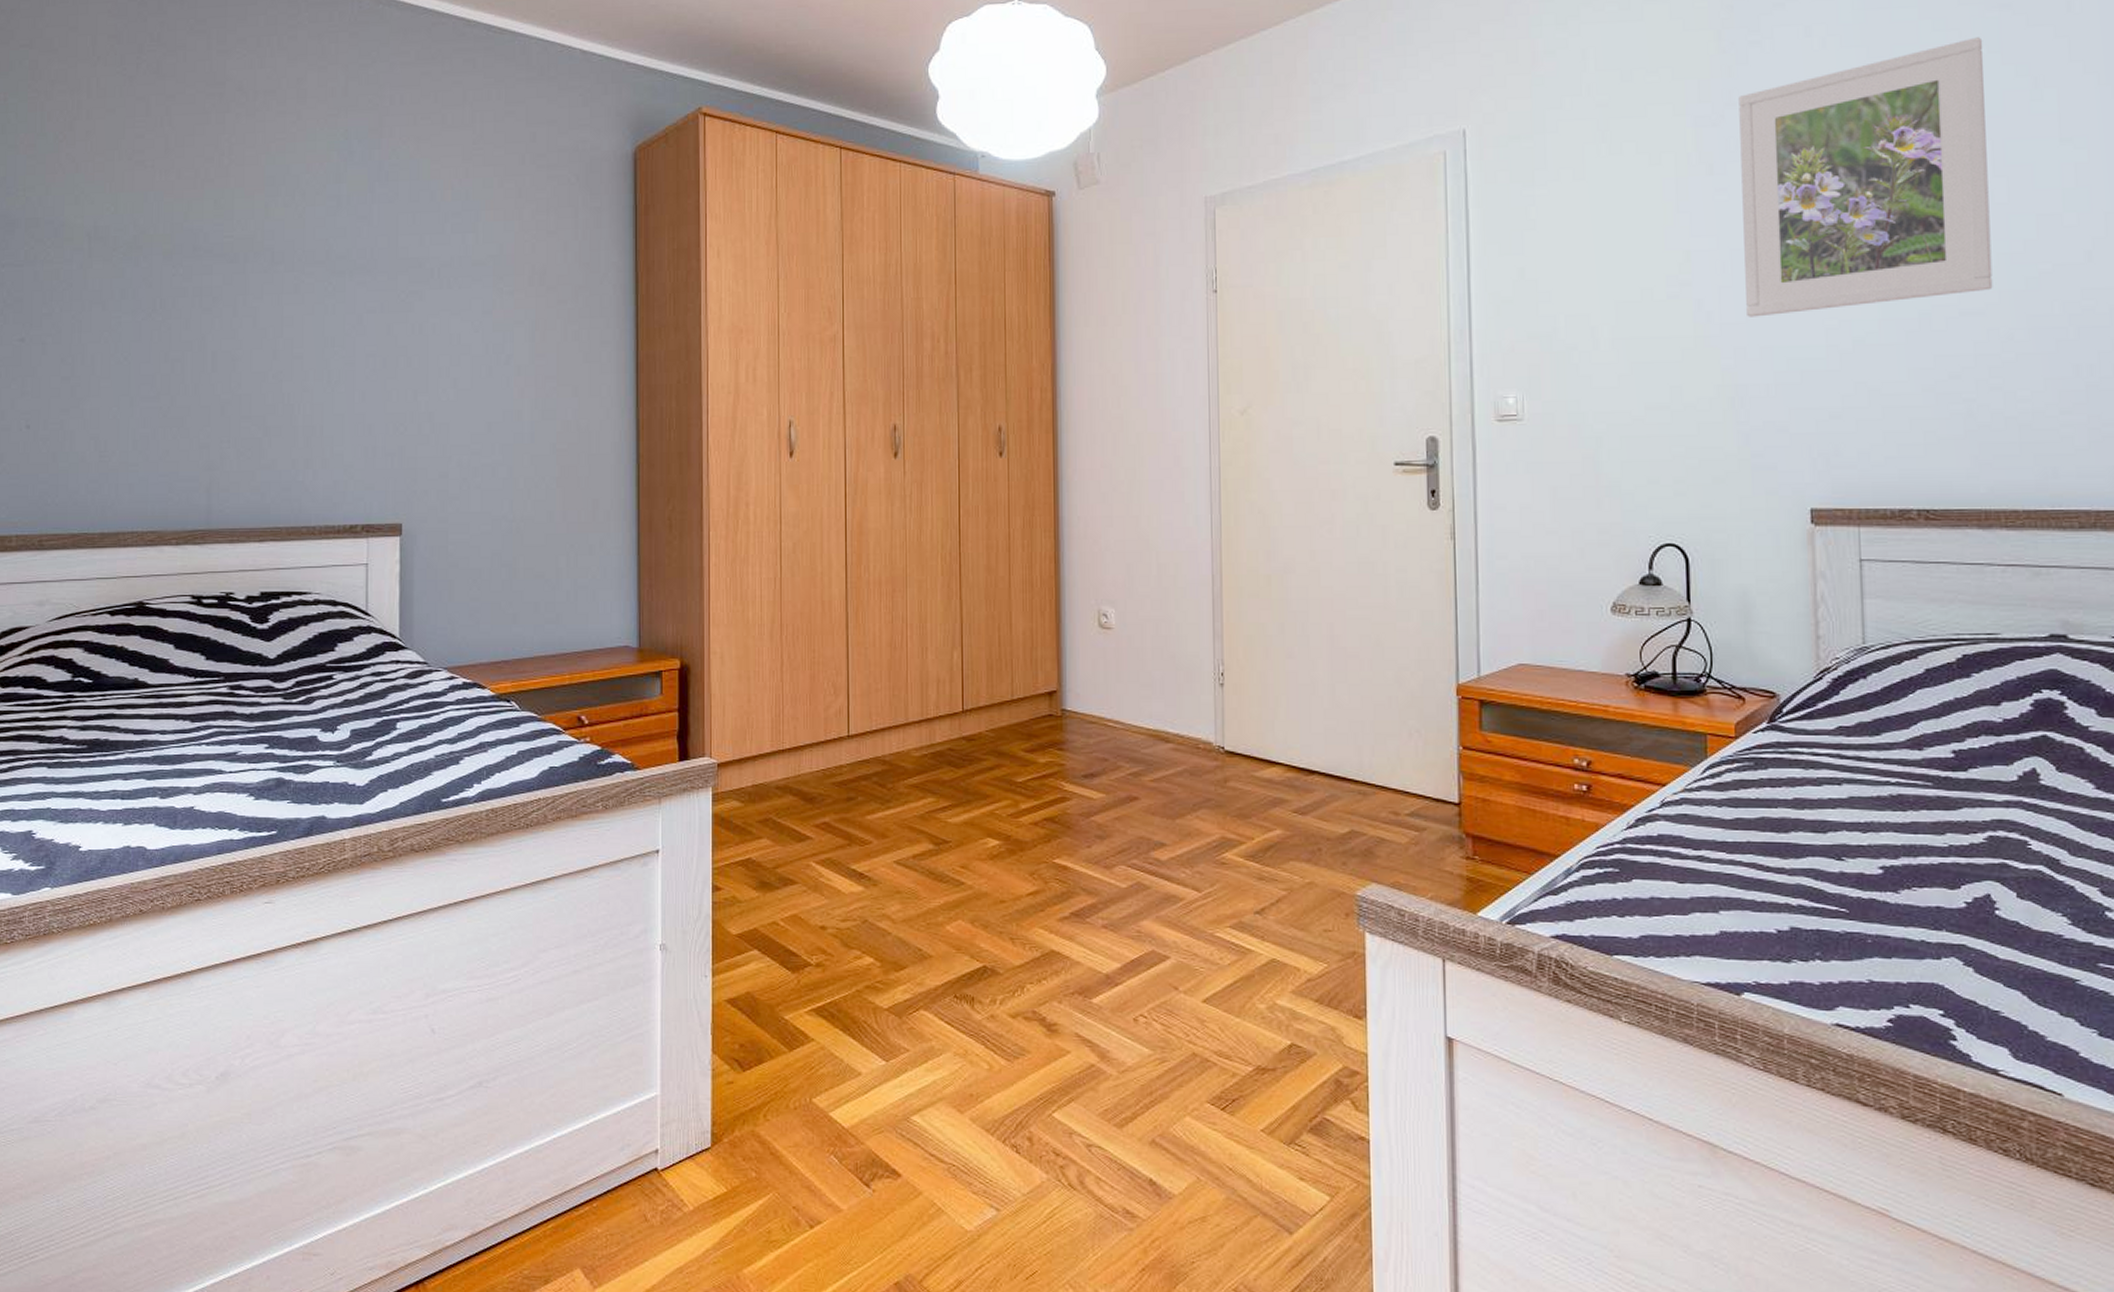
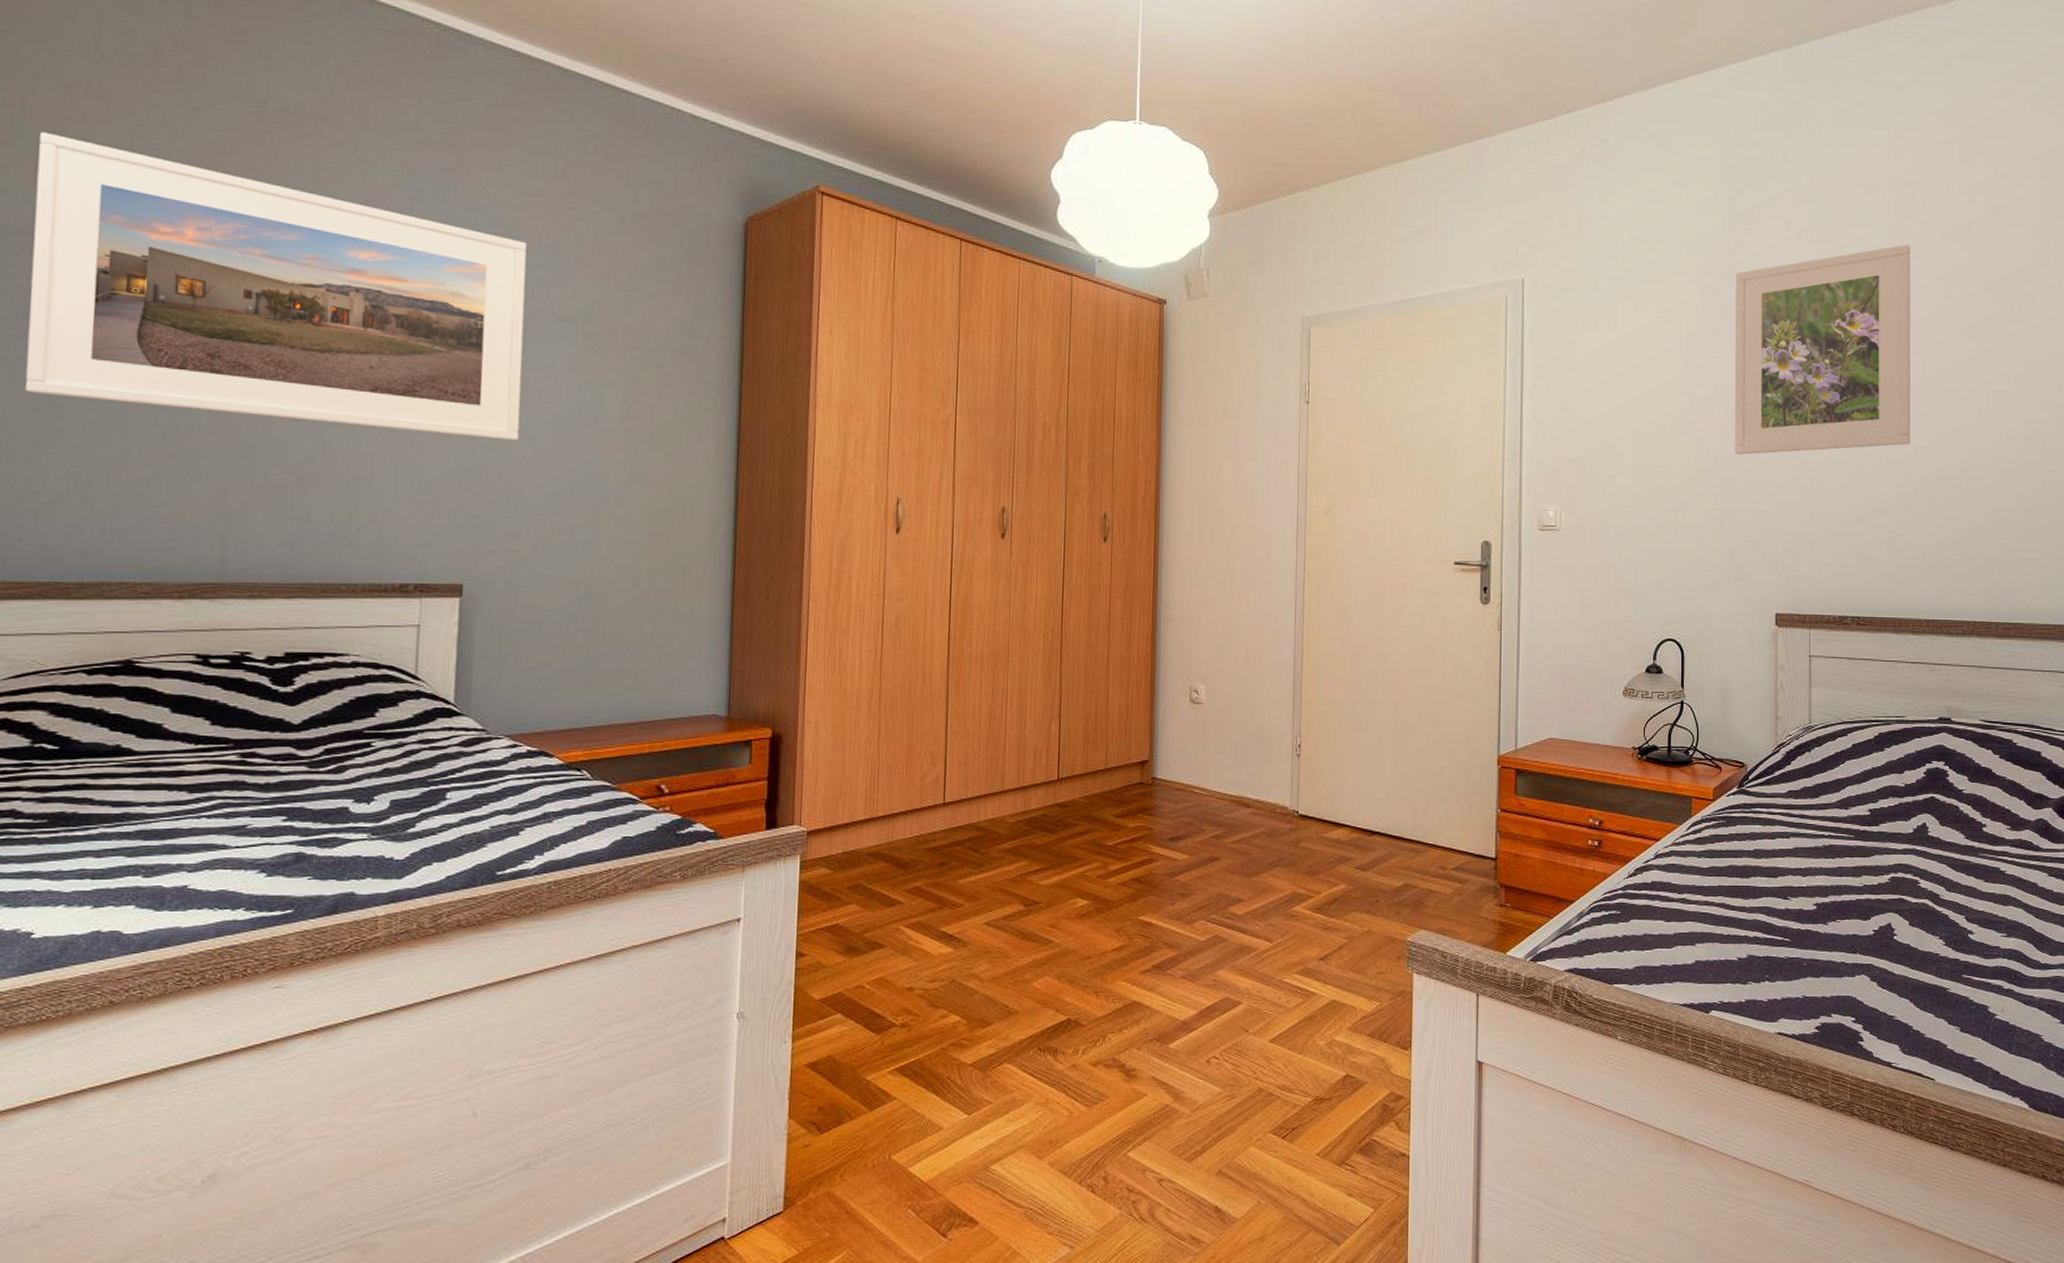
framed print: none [54,132,443,384] -> present [25,132,527,441]

